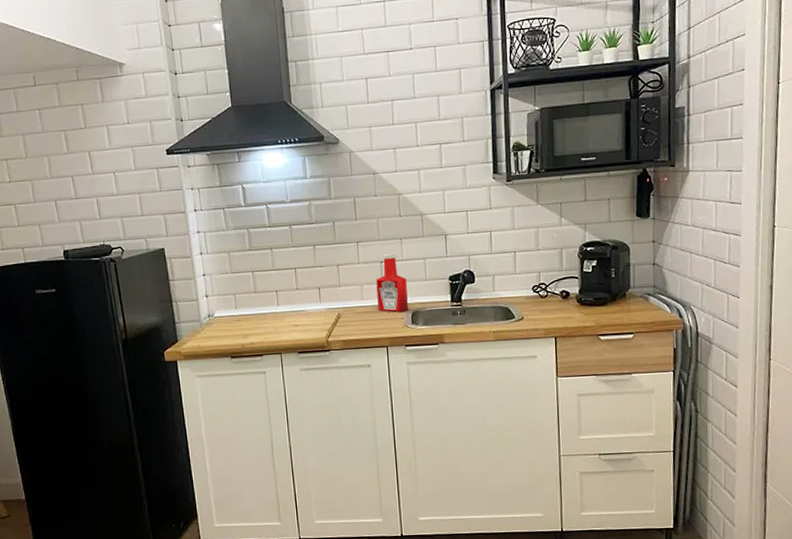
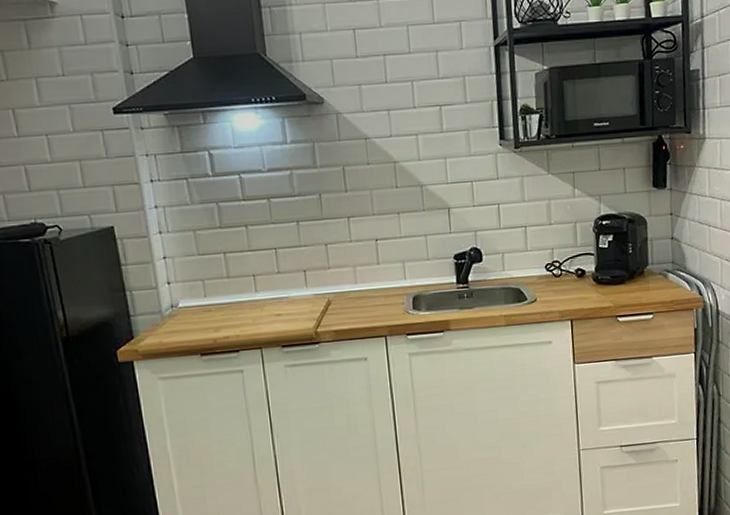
ketchup bottle: present [376,253,408,312] -> none [371,229,409,297]

